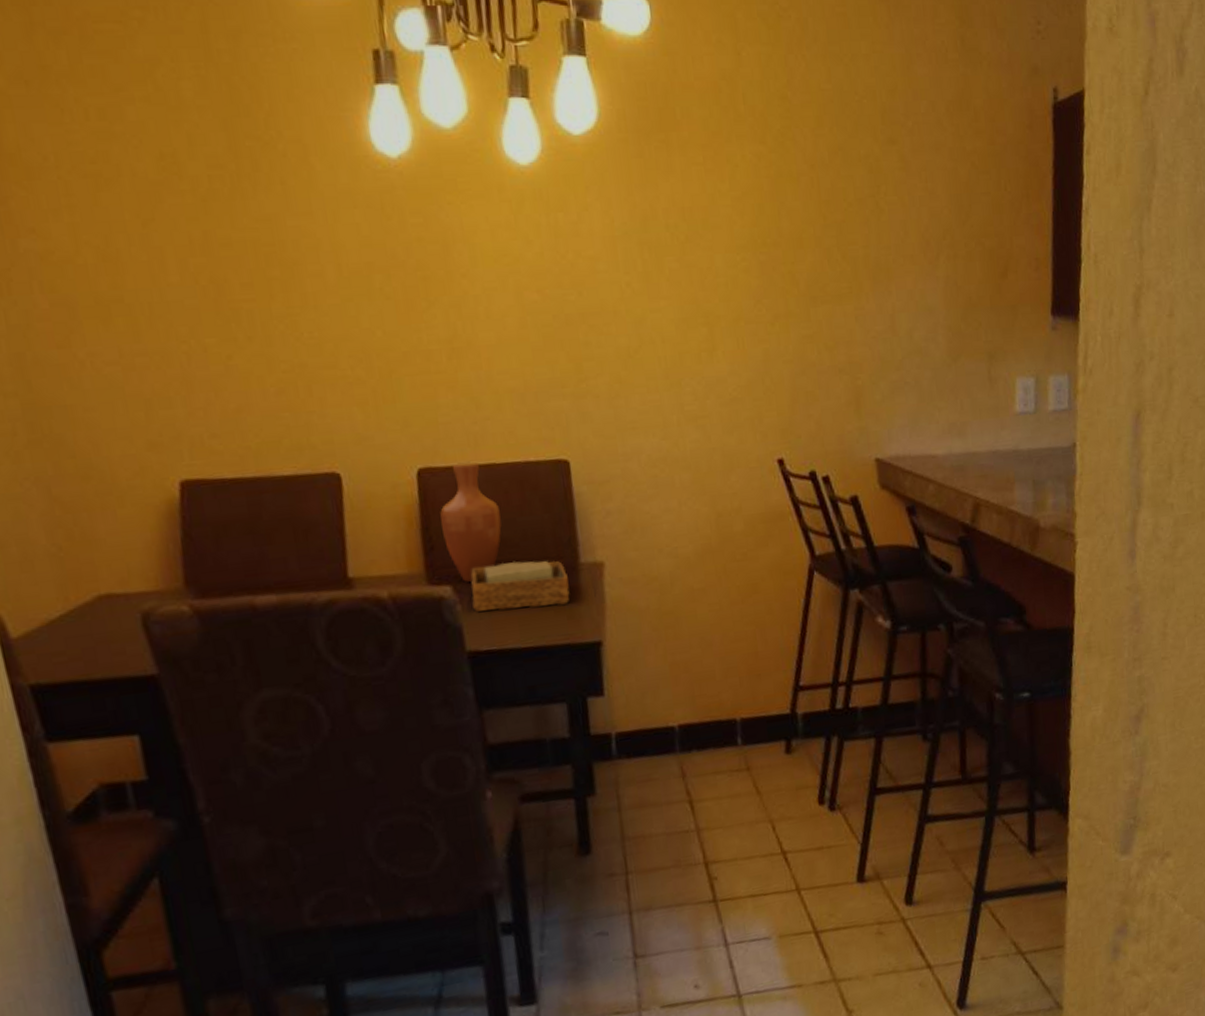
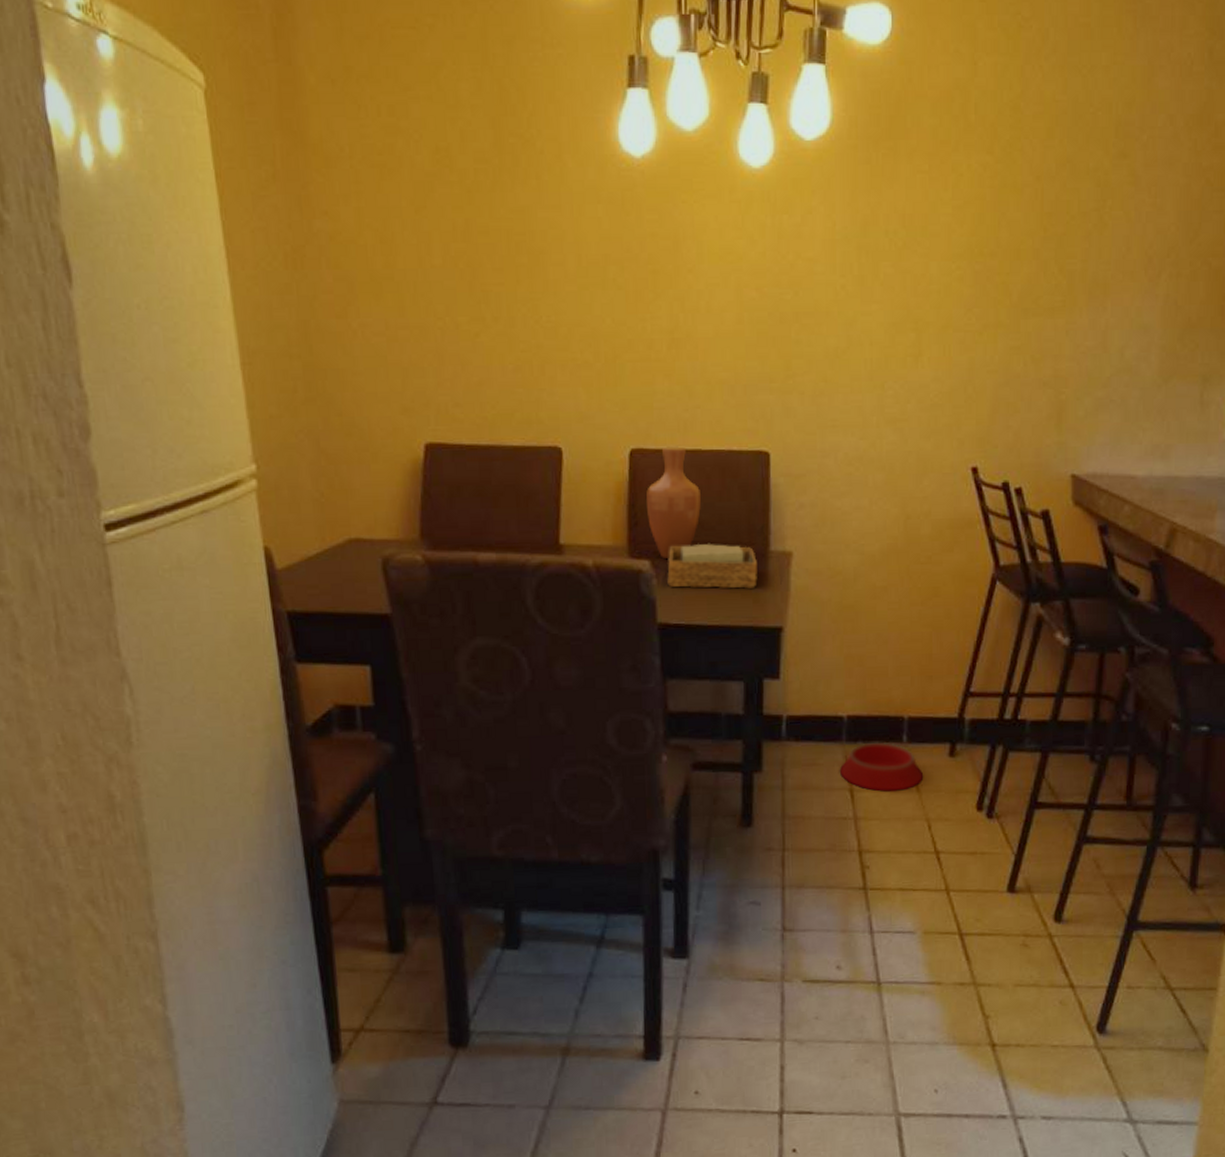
pet bowl: none [676,747,762,799] -> present [839,742,923,792]

